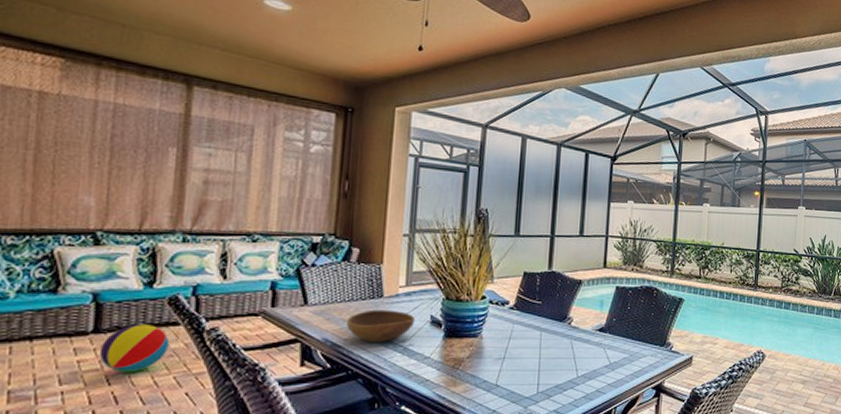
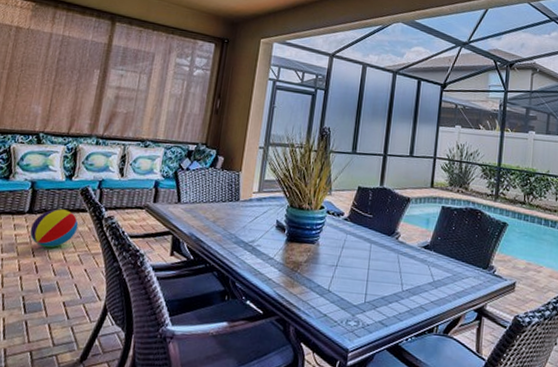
bowl: present [346,309,415,343] -> none [208,211,264,241]

